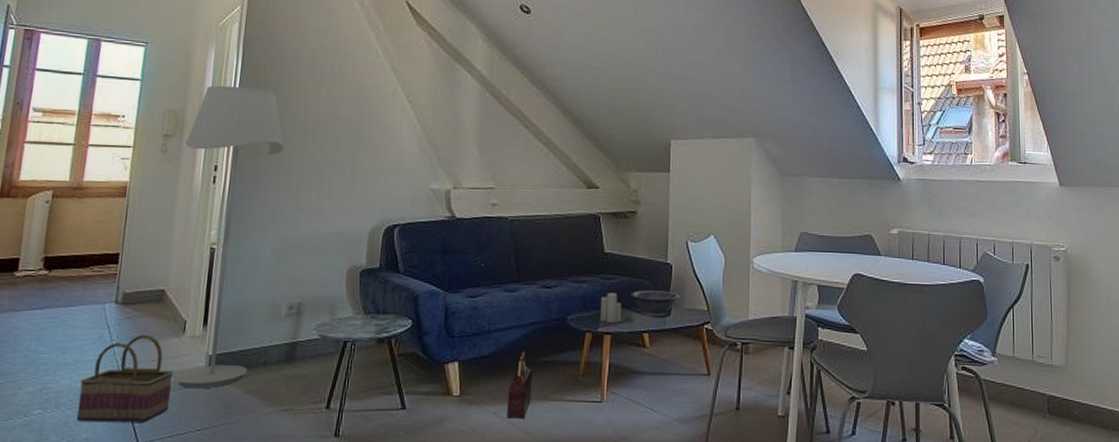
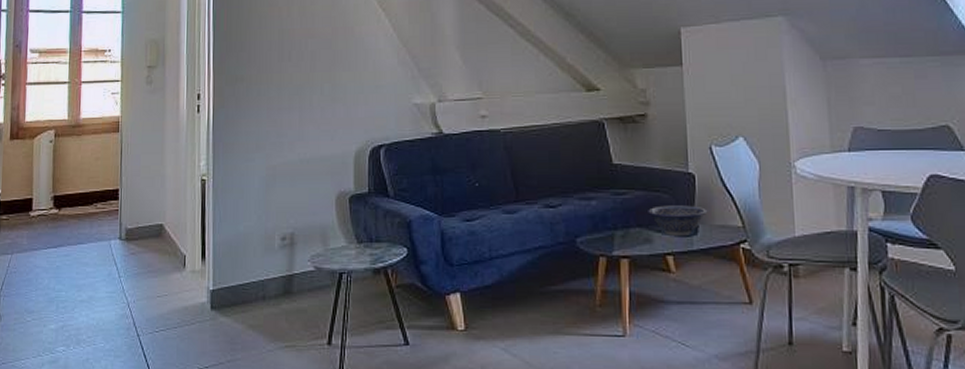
basket: present [76,335,174,423] -> none [95,271,179,359]
floor lamp: present [173,85,284,389] -> none [169,10,262,325]
handbag: present [507,351,533,419] -> none [517,280,544,356]
candle: present [600,291,622,323] -> none [612,208,640,245]

